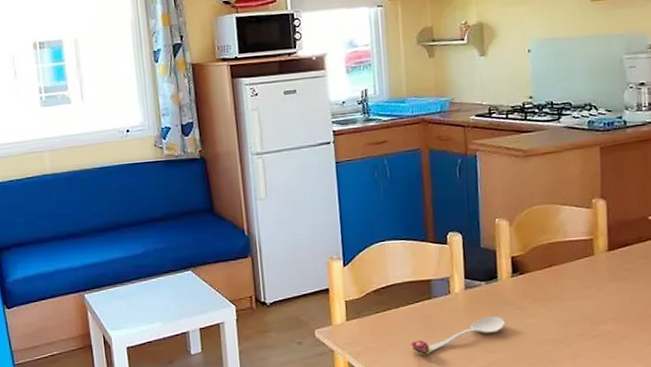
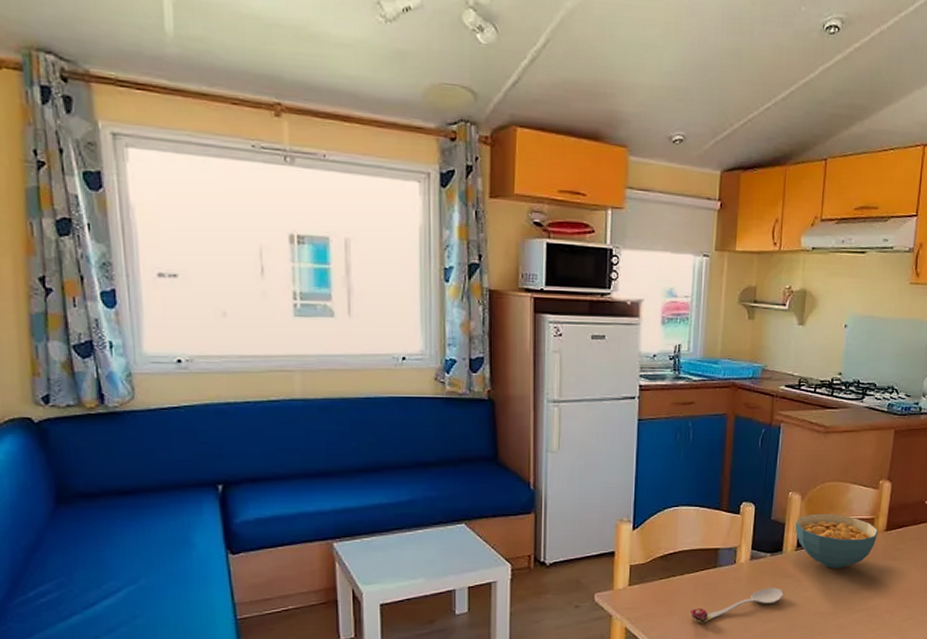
cereal bowl: none [506,237,600,294] -> present [795,514,879,569]

